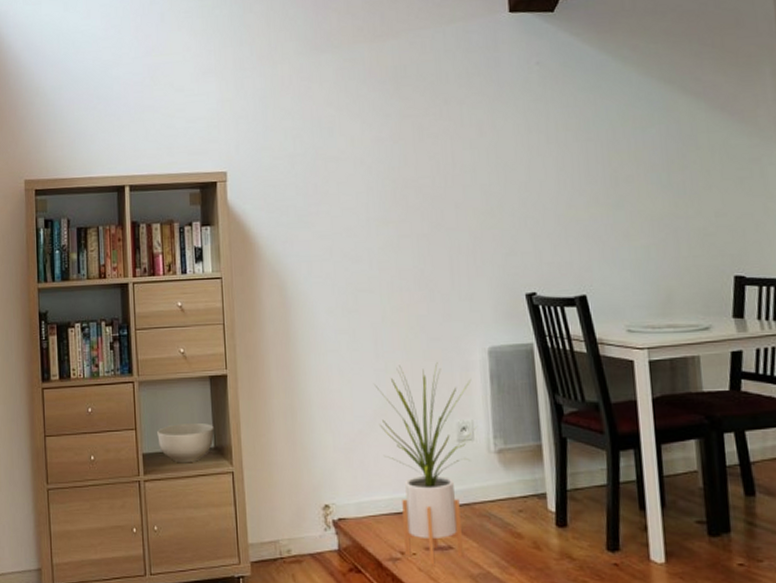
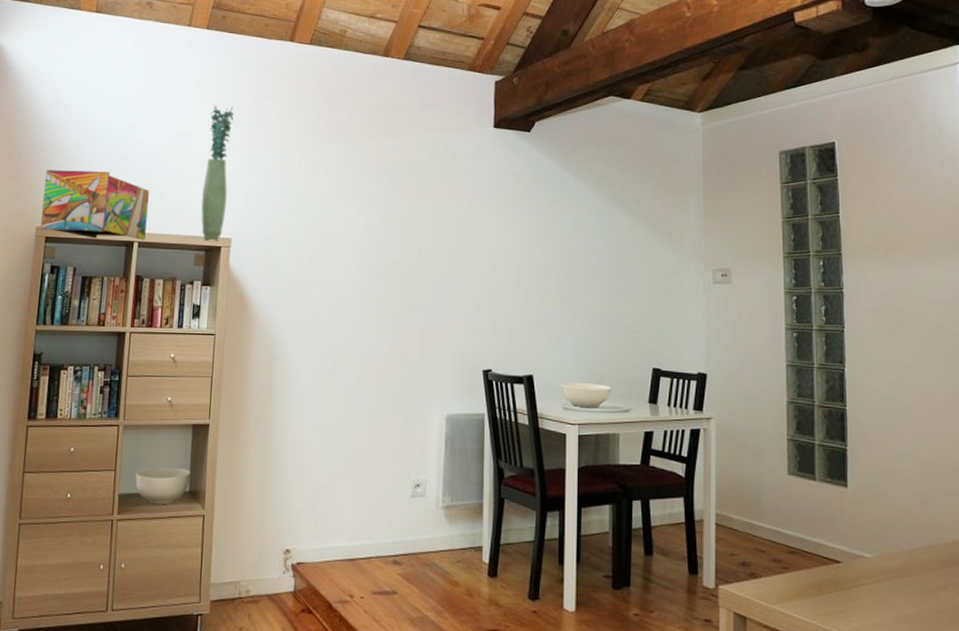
decorative box: none [26,113,136,187] -> present [40,170,149,240]
vase: none [187,25,217,178] -> present [201,104,235,242]
house plant: present [374,362,477,565] -> none [343,425,429,608]
bowl: none [620,299,686,328] -> present [560,382,612,407]

